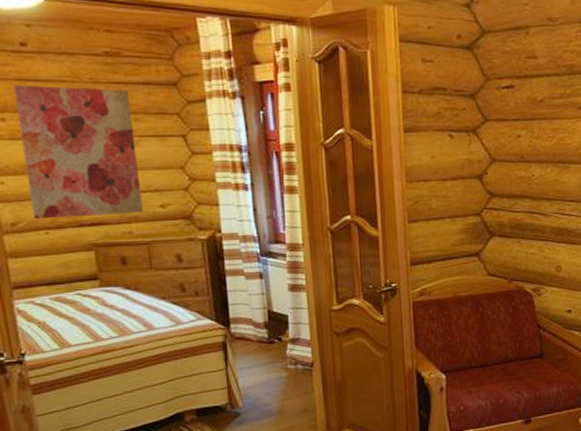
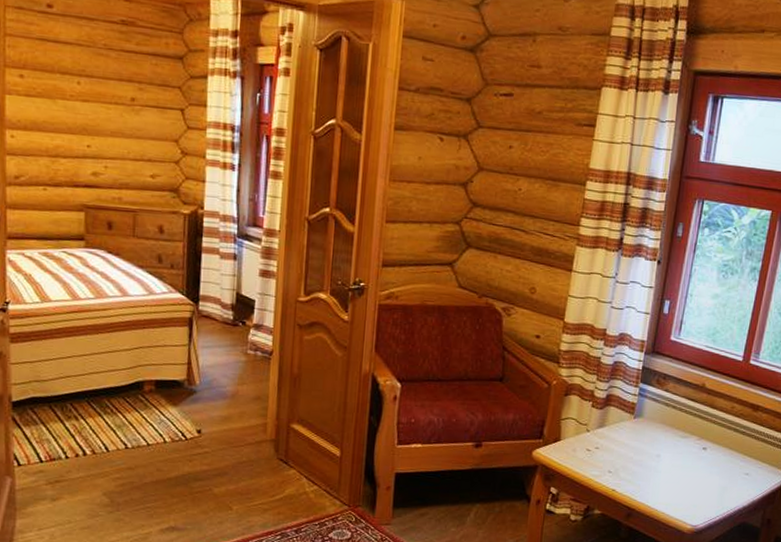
wall art: present [13,84,143,220] -> none [34,43,138,181]

